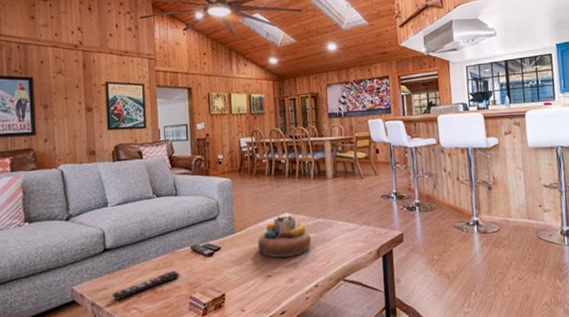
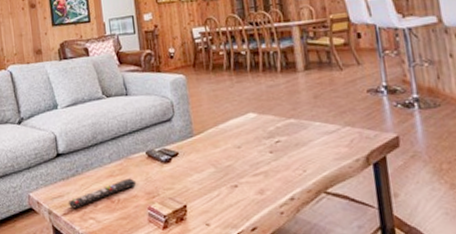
decorative bowl: present [257,214,312,258] -> none [219,114,283,166]

